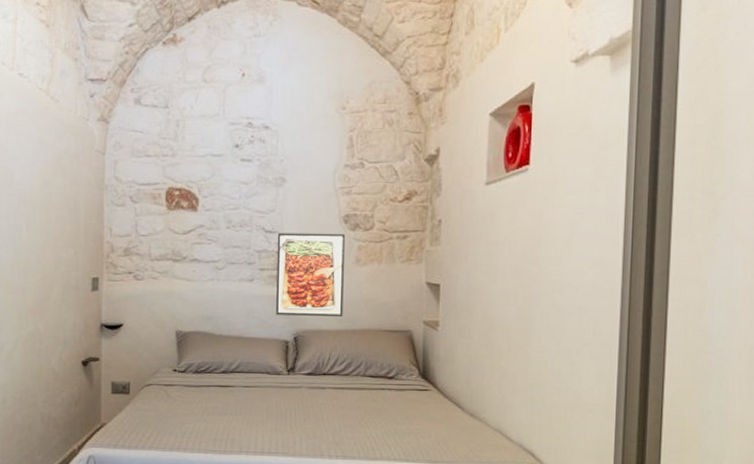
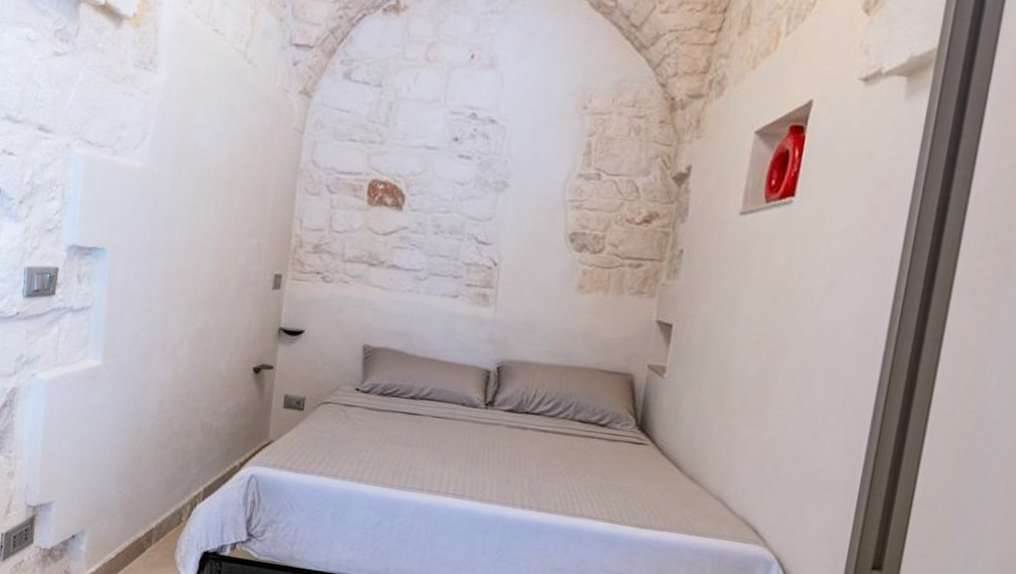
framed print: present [276,233,346,317] -> none [479,245,570,350]

